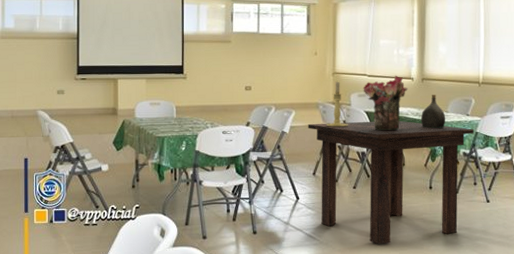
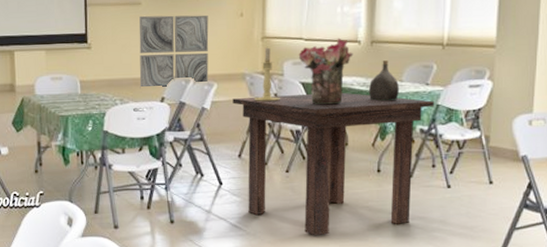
wall art: none [228,52,288,114] -> present [139,15,209,89]

